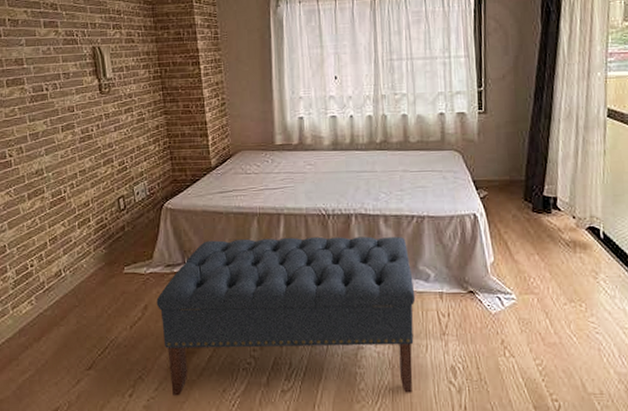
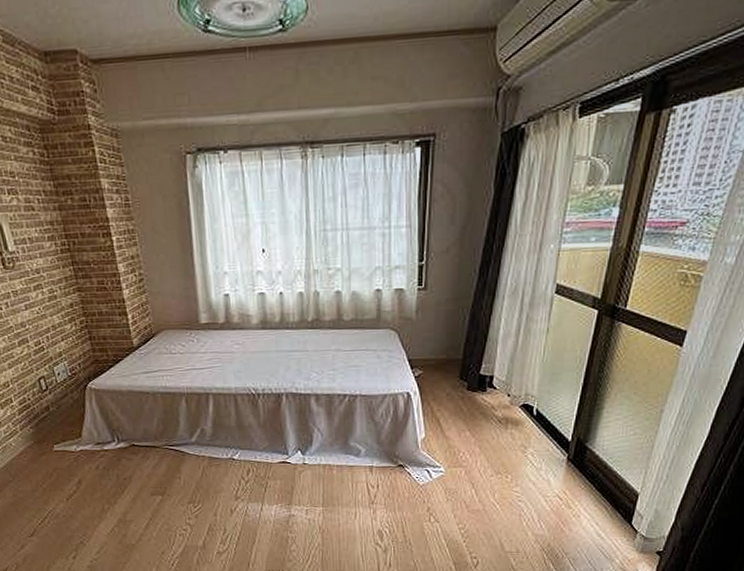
bench: present [156,236,416,396] -> none [89,415,346,558]

